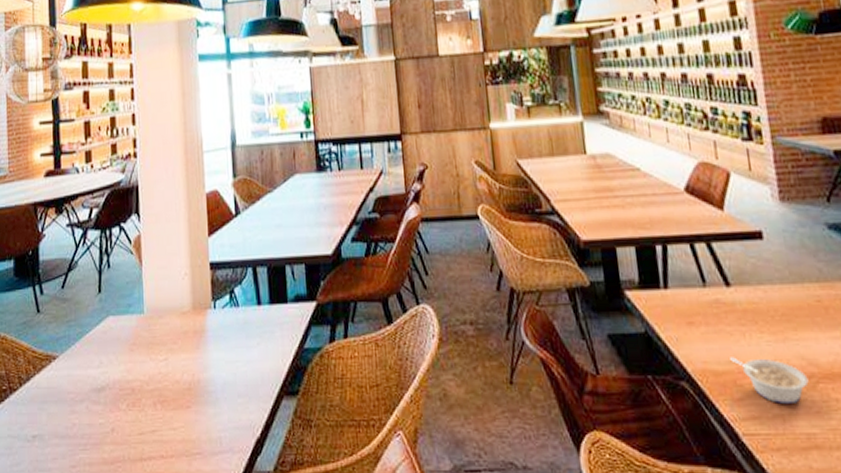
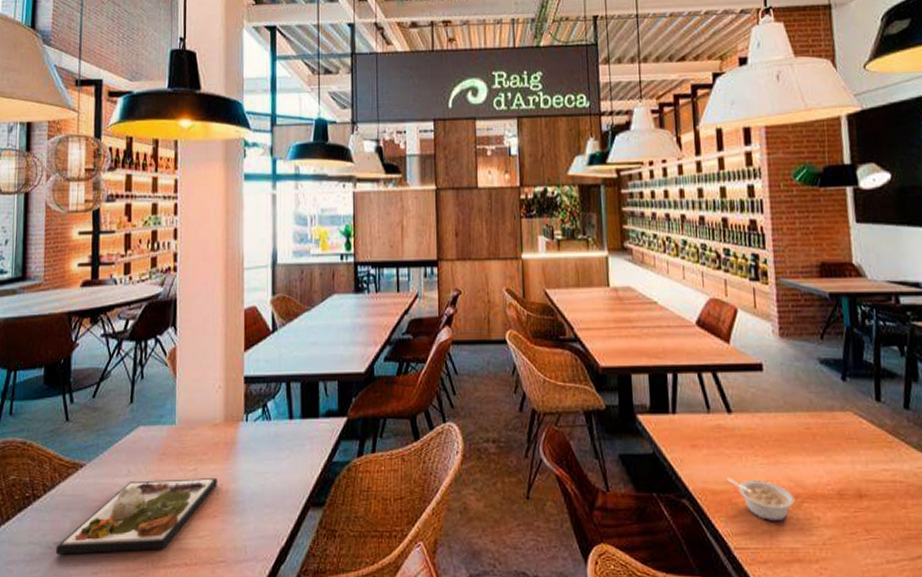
dinner plate: none [34,368,189,448] -> present [55,478,217,555]

